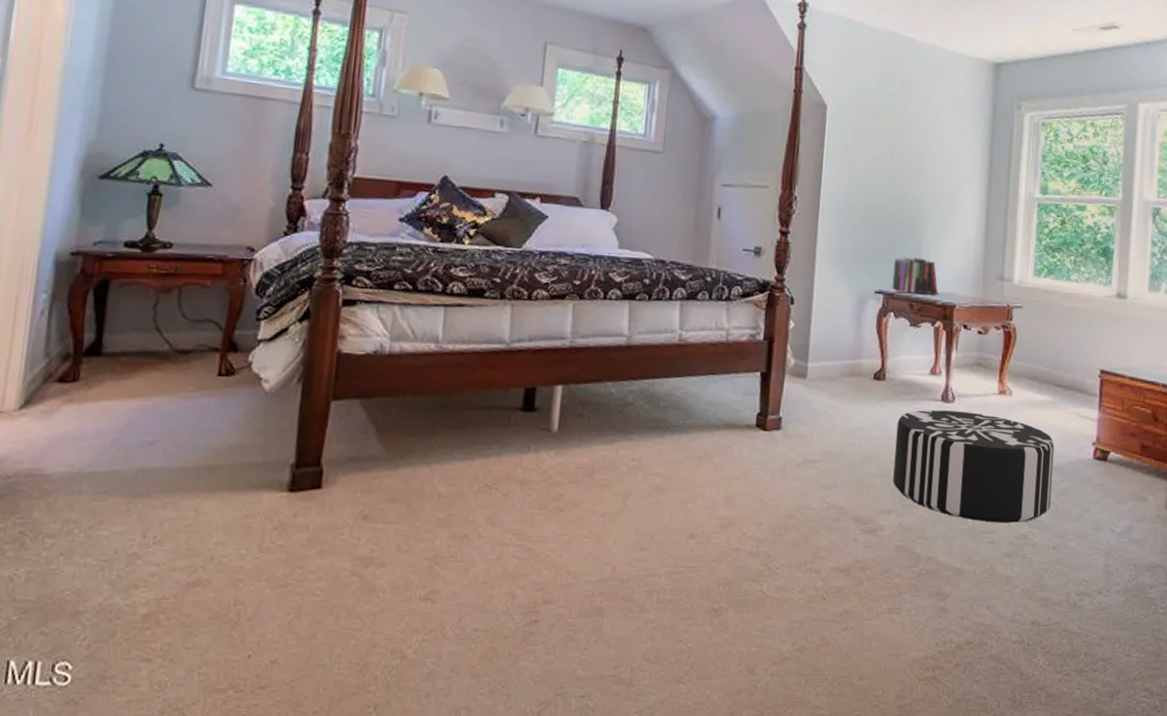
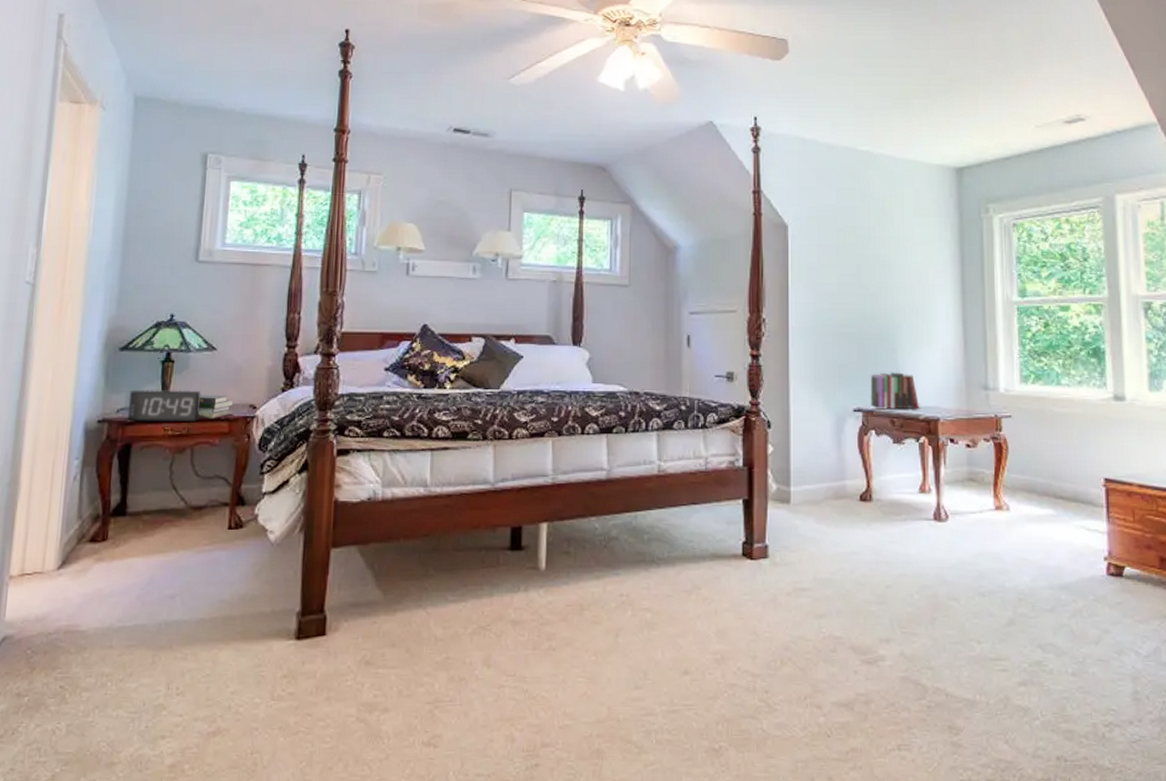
alarm clock: none [105,222,192,261] -> present [127,390,200,423]
books: none [187,232,228,260] -> present [197,394,233,419]
pouf: present [893,409,1054,523] -> none [889,530,1064,648]

